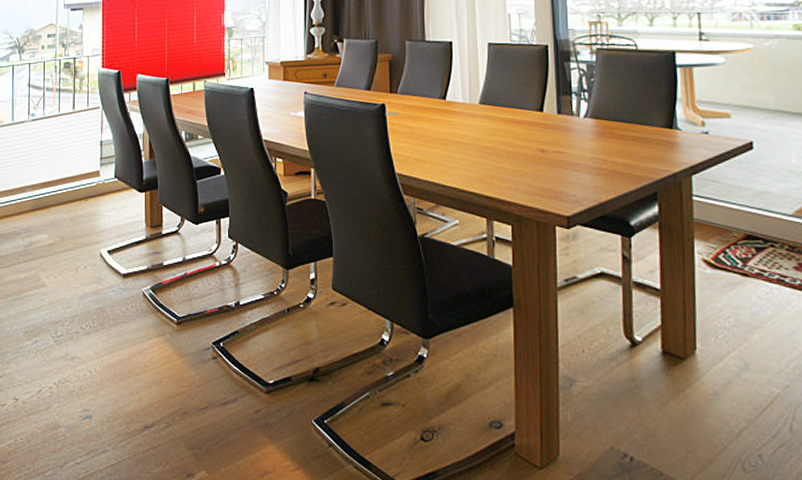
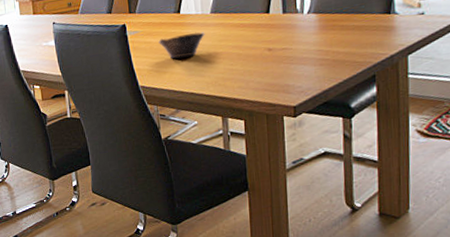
bowl: none [420,122,472,148] -> present [158,32,205,59]

